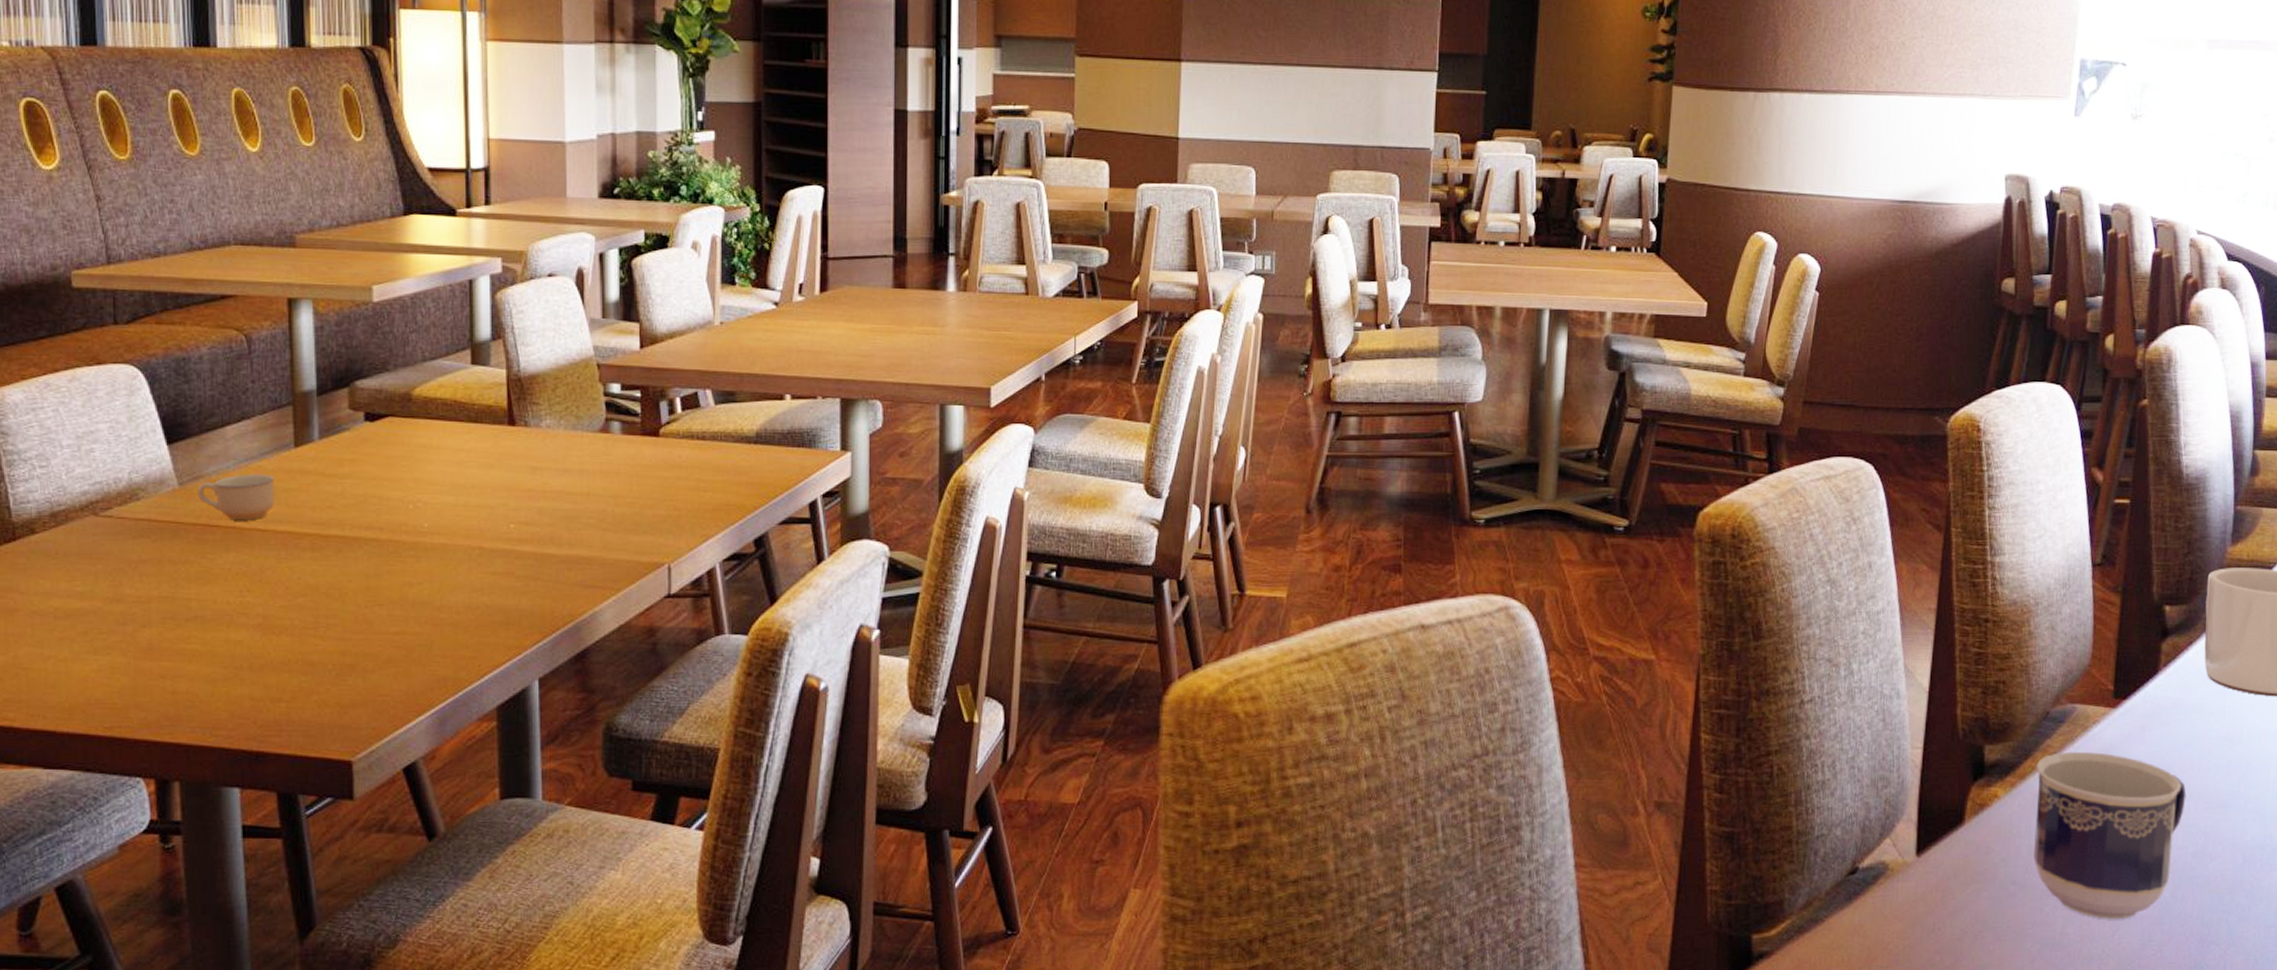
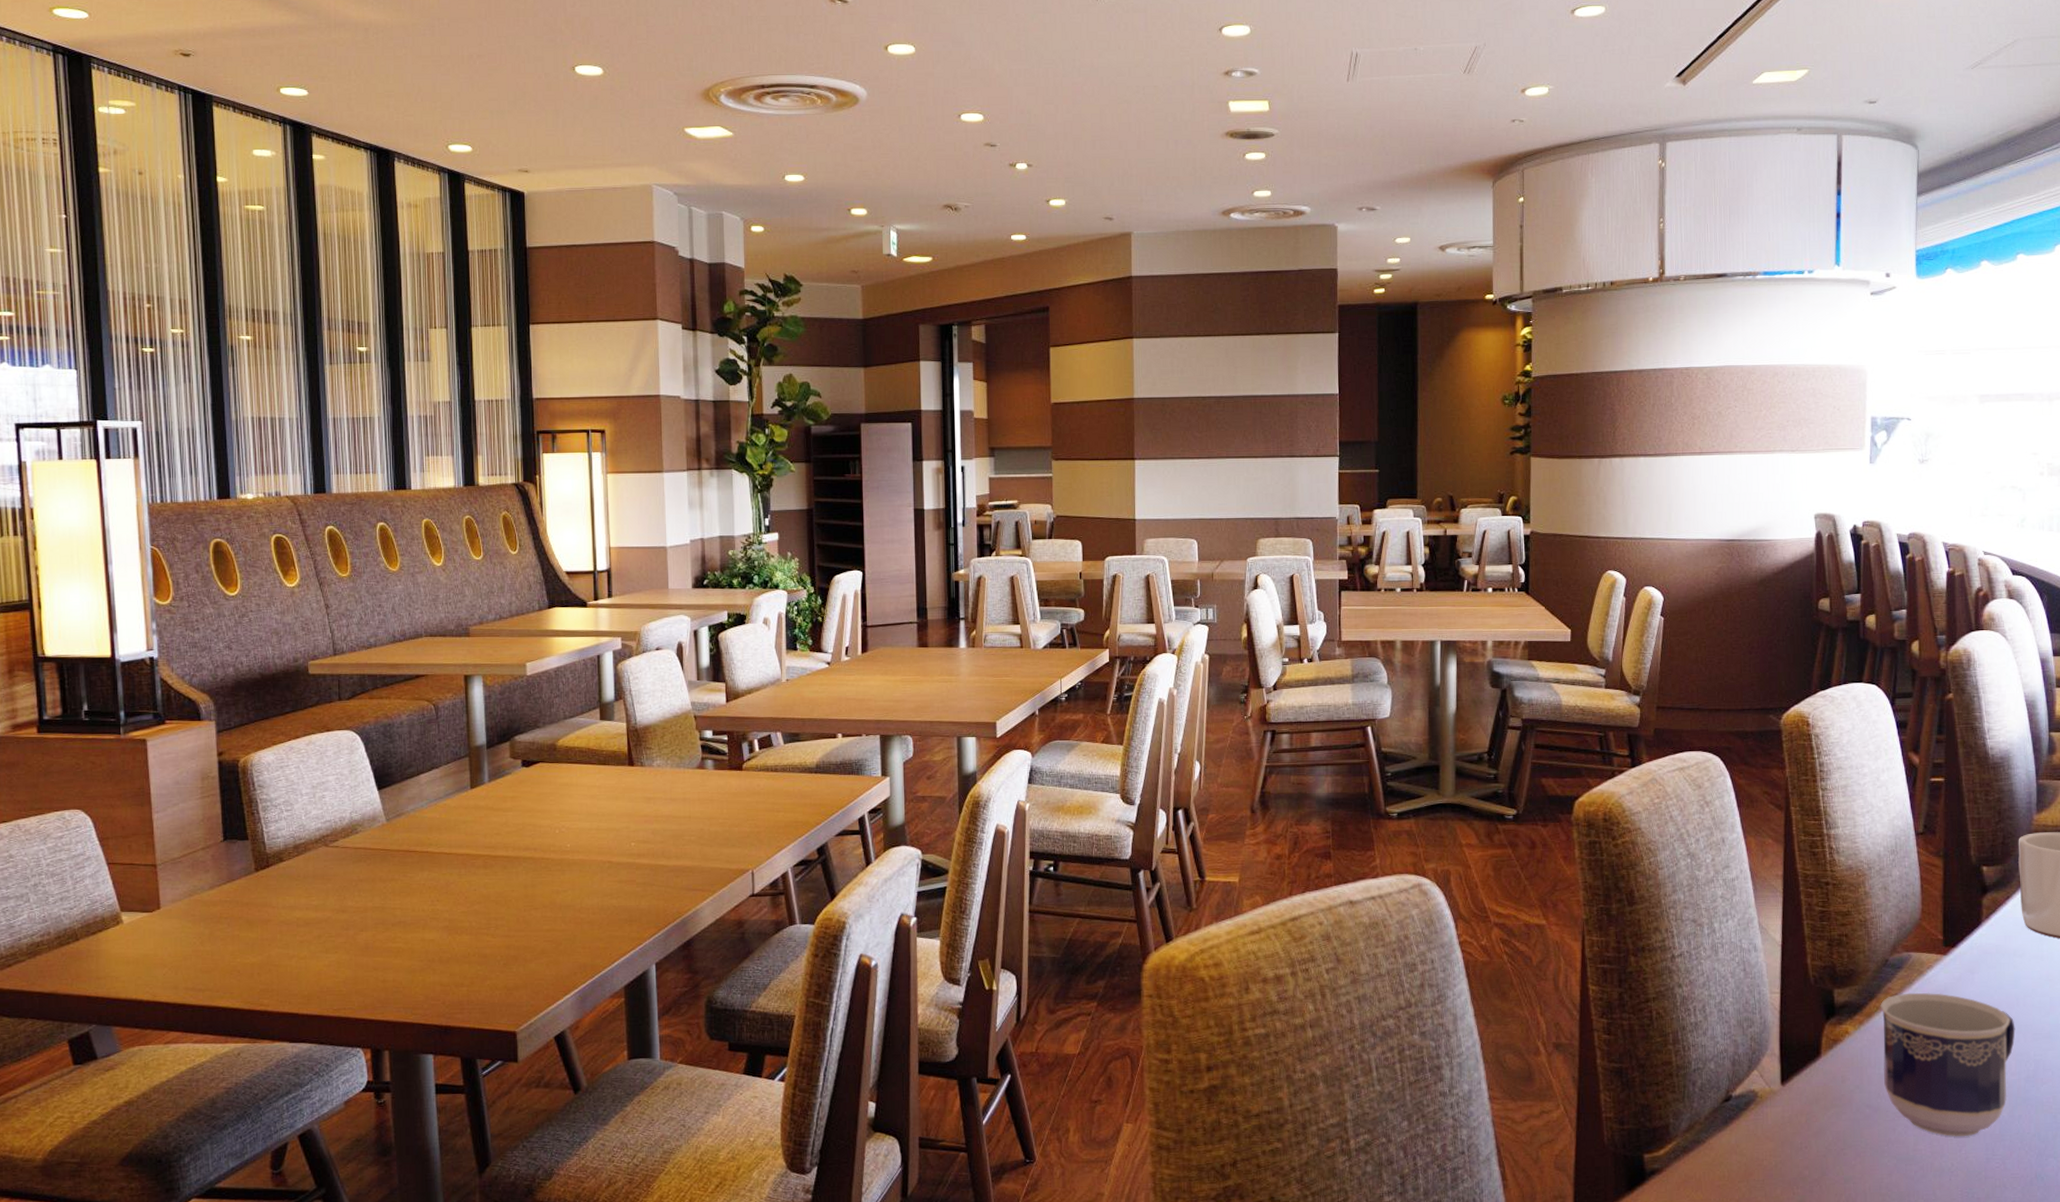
cup: present [198,474,276,521] -> none [400,810,457,847]

